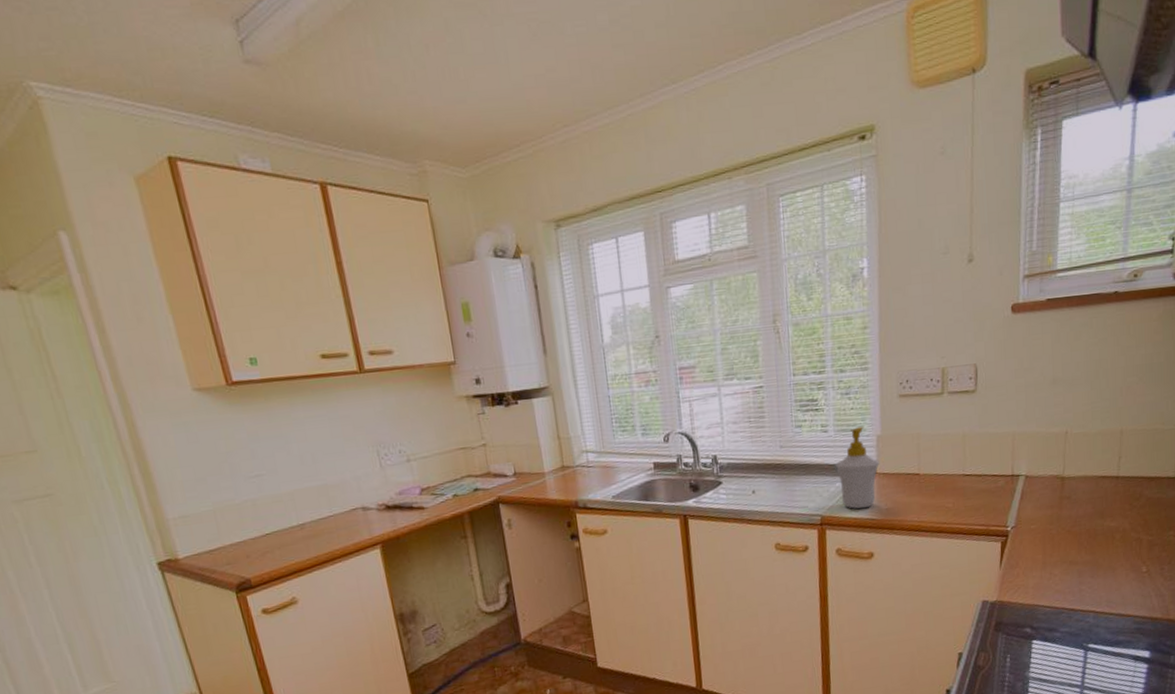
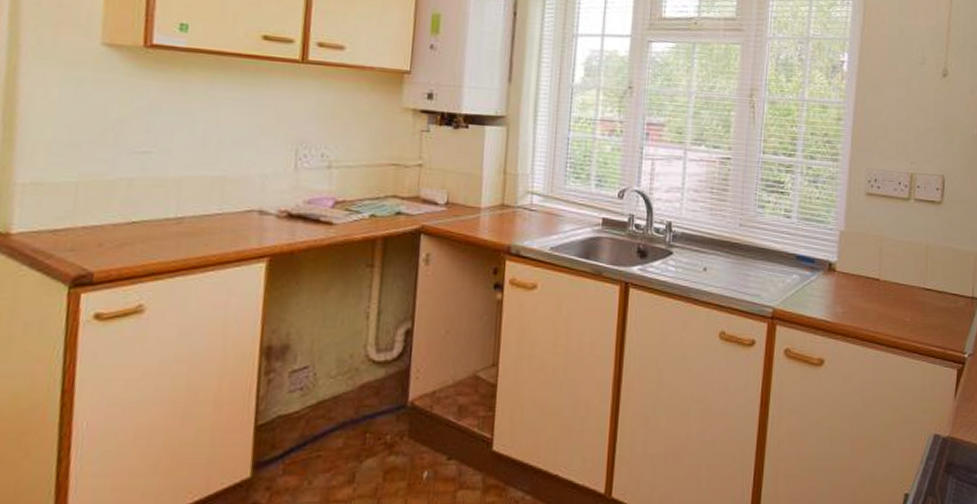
soap bottle: present [835,426,879,509] -> none [794,218,840,308]

